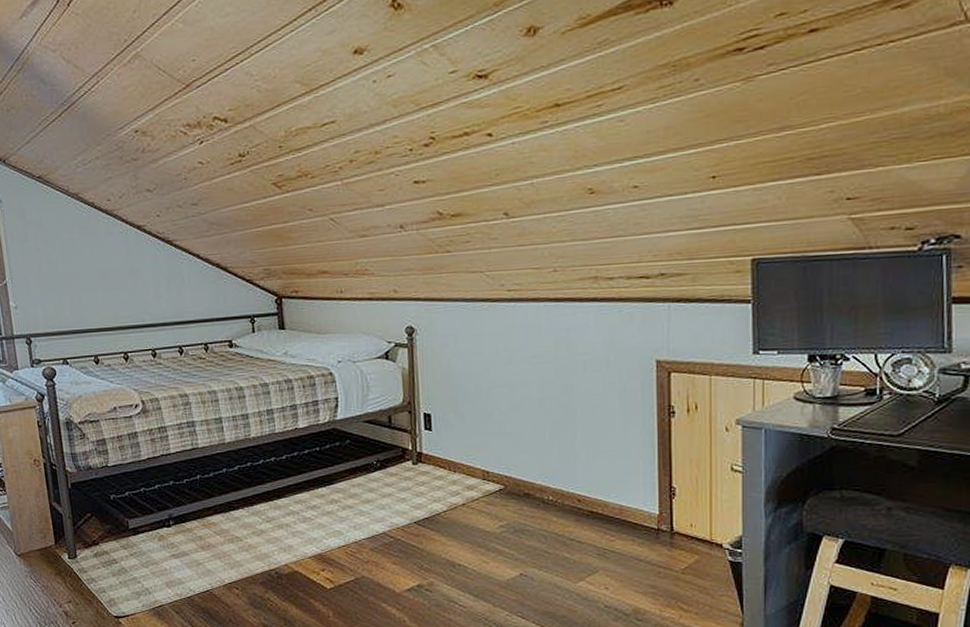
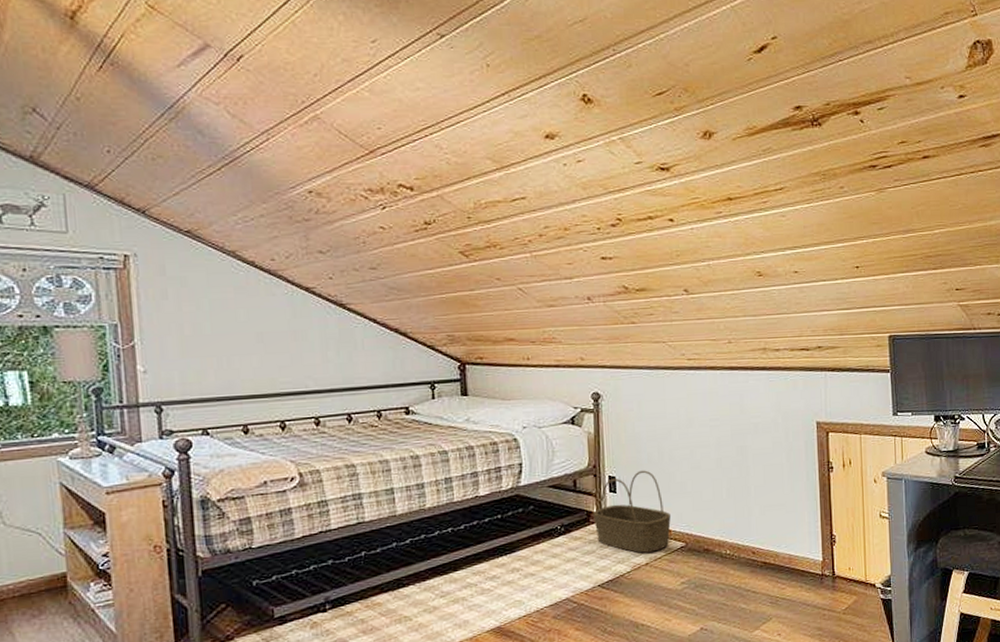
basket: none [408,408,489,493] -> present [593,470,671,553]

